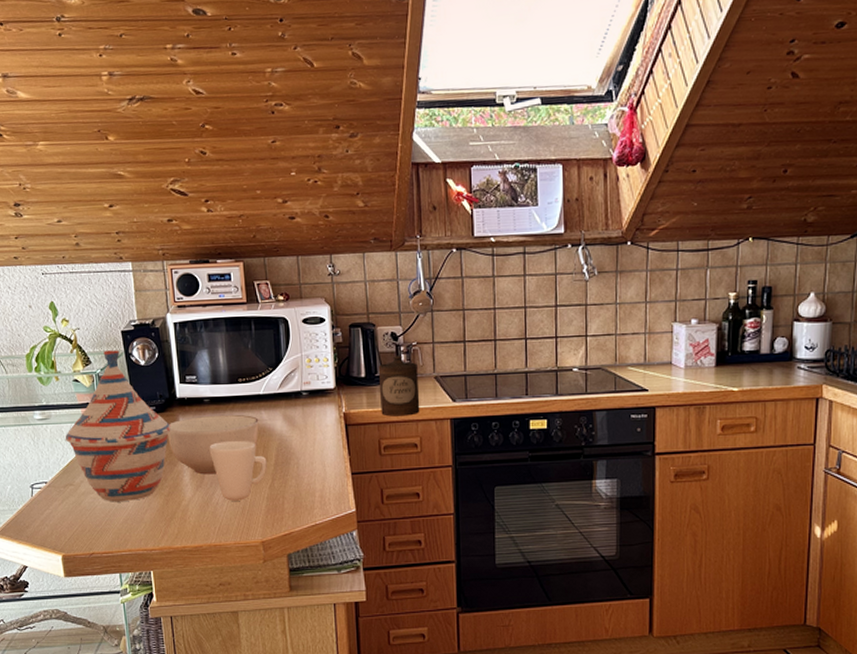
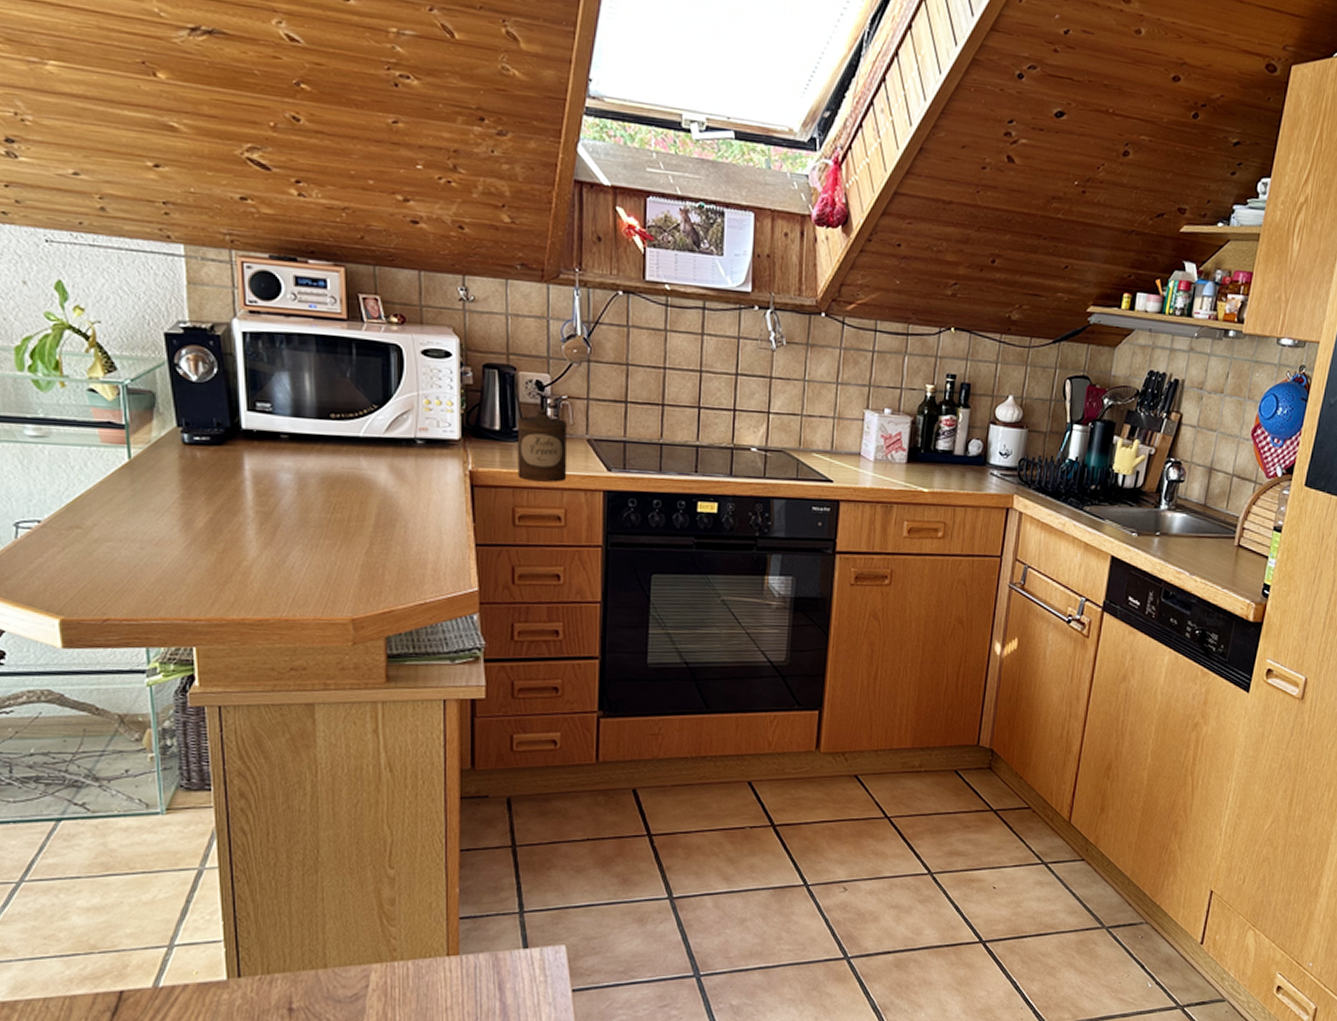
woven basket: present [65,350,171,502] -> none [71,355,232,556]
bowl: present [168,414,259,475] -> none [226,455,356,531]
mug: present [209,441,267,501] -> none [285,490,364,567]

